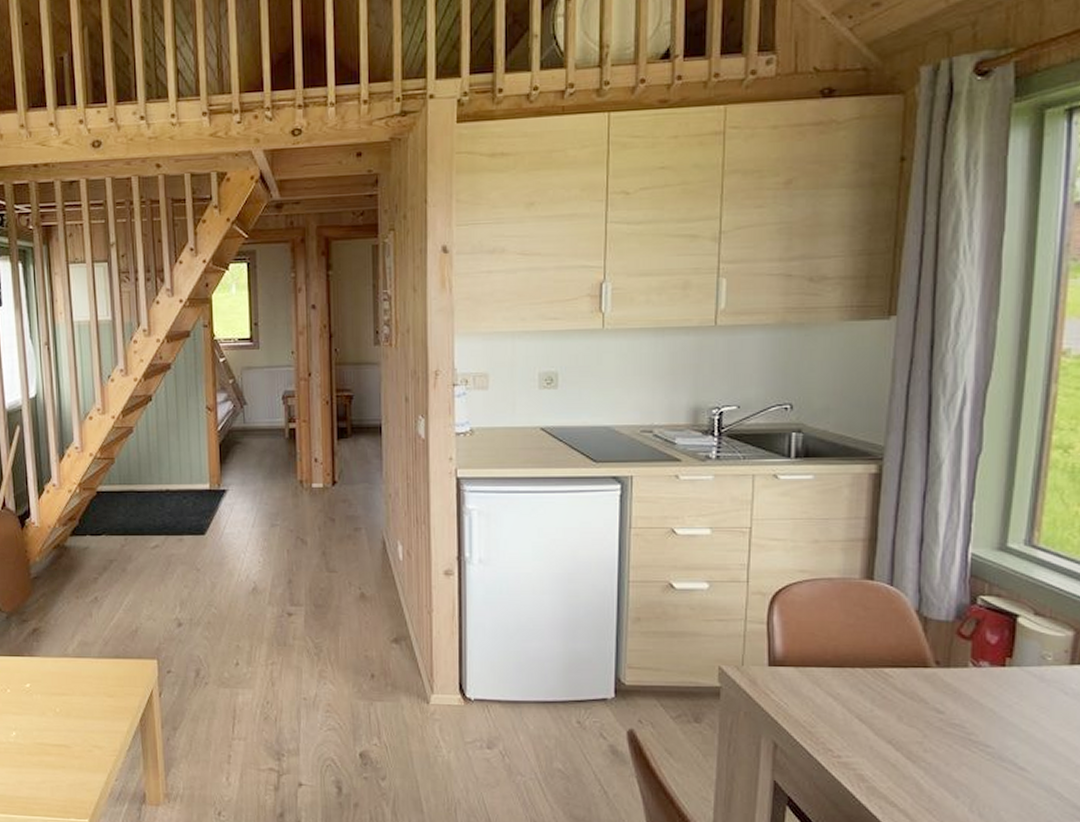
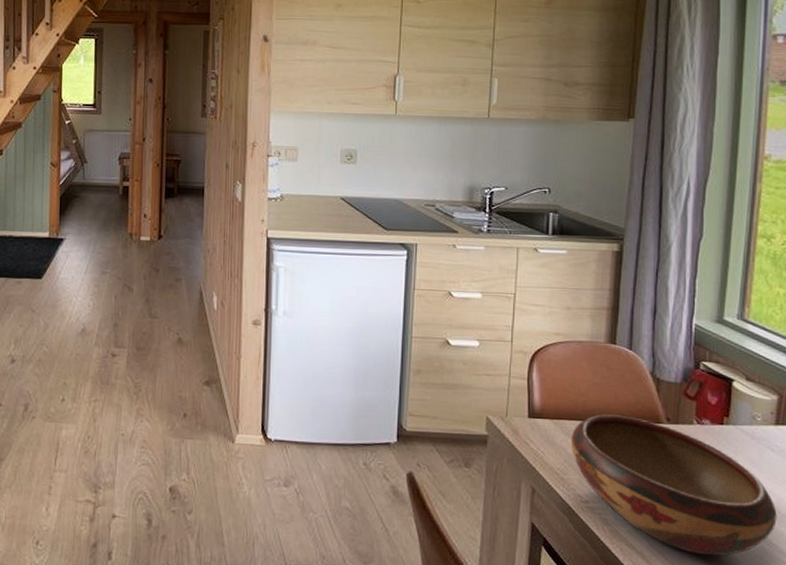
decorative bowl: none [819,659,1070,813] -> present [570,414,777,556]

